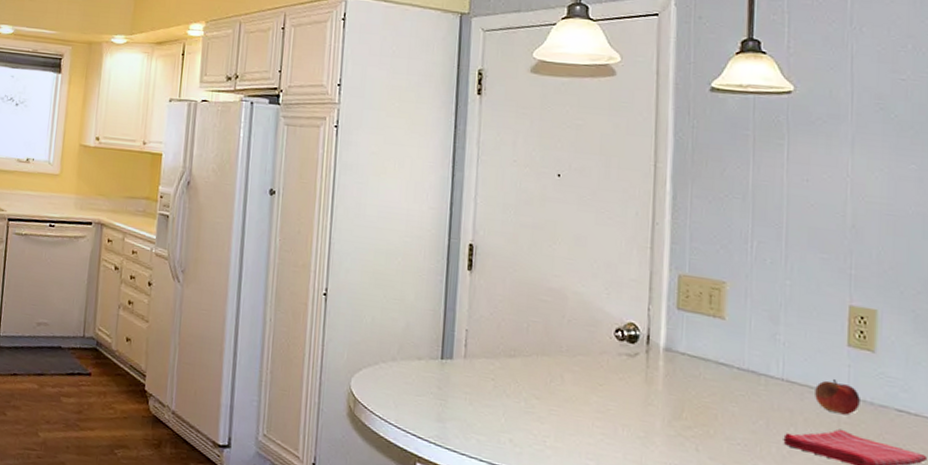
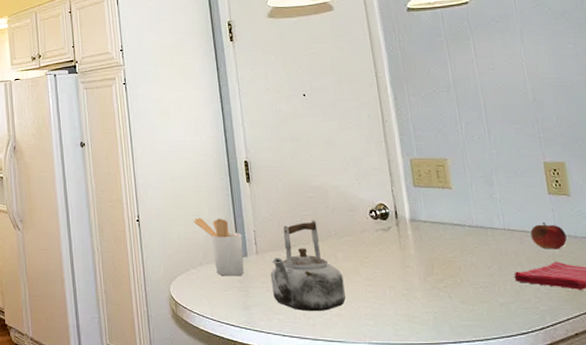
utensil holder: none [393,302,451,381] -> present [193,217,244,276]
kettle: none [476,329,567,440] -> present [270,220,346,312]

